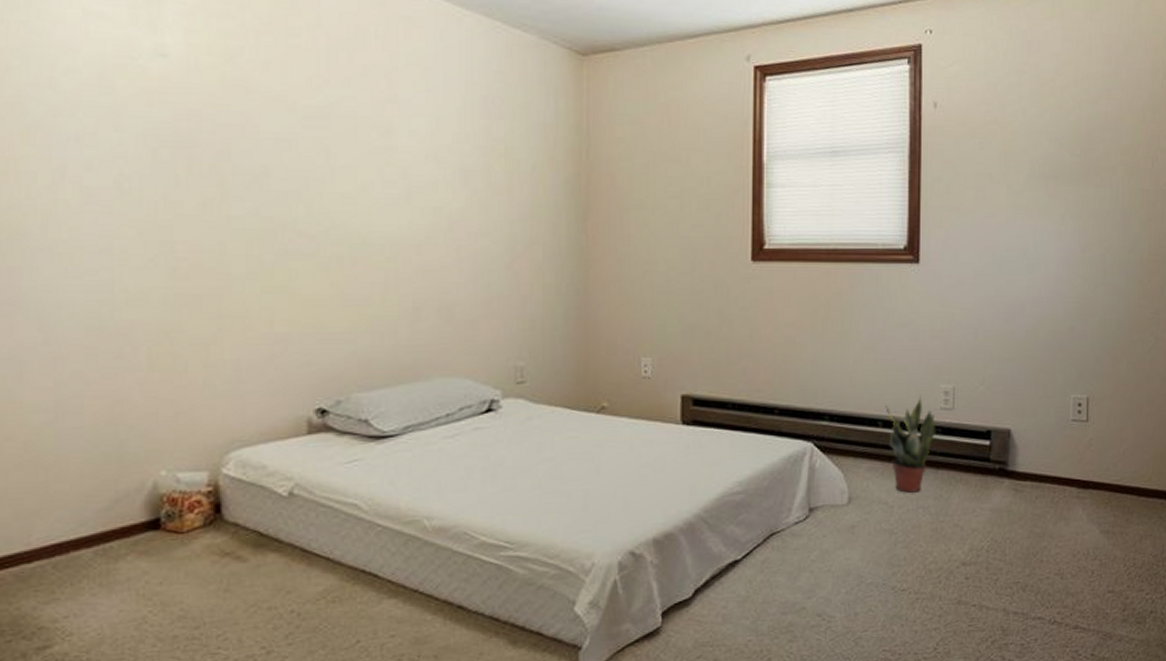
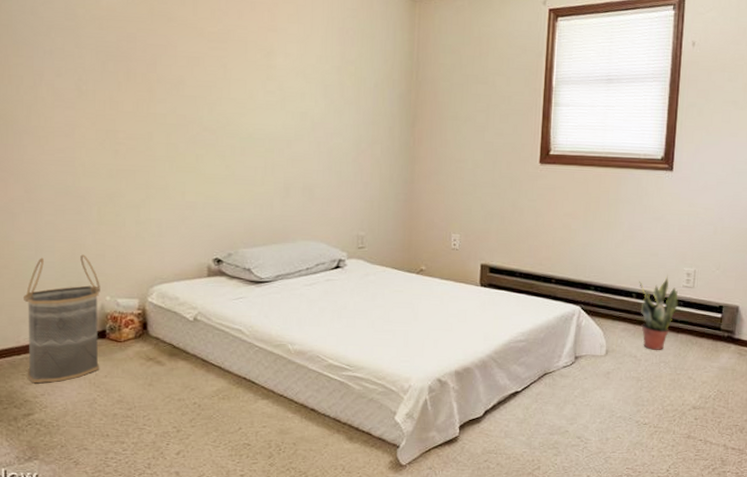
basket: none [35,414,152,602] -> present [22,254,100,384]

